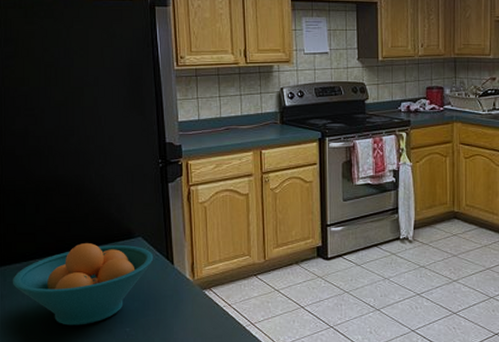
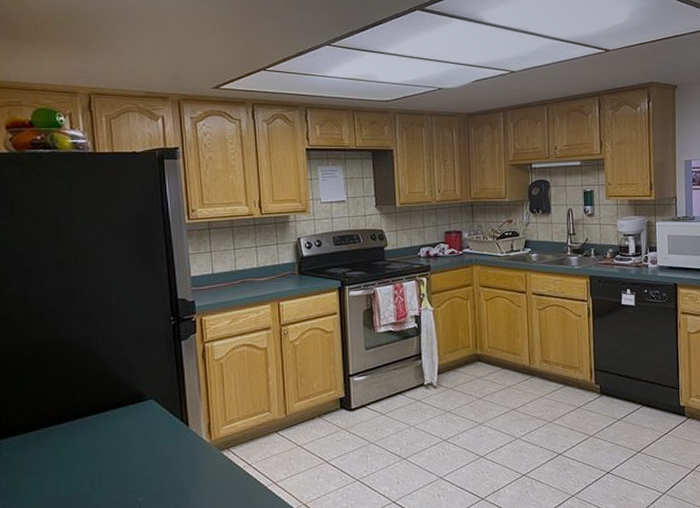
fruit bowl: present [13,243,154,326] -> none [10,409,167,500]

